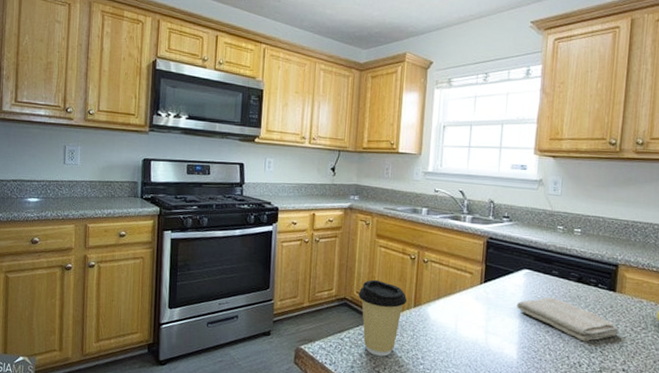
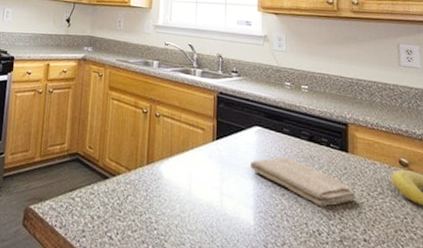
coffee cup: present [358,279,408,357] -> none [91,133,140,220]

